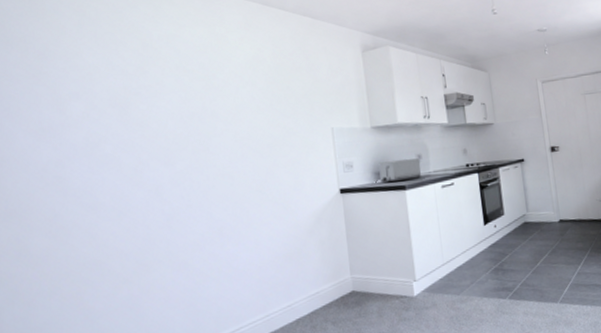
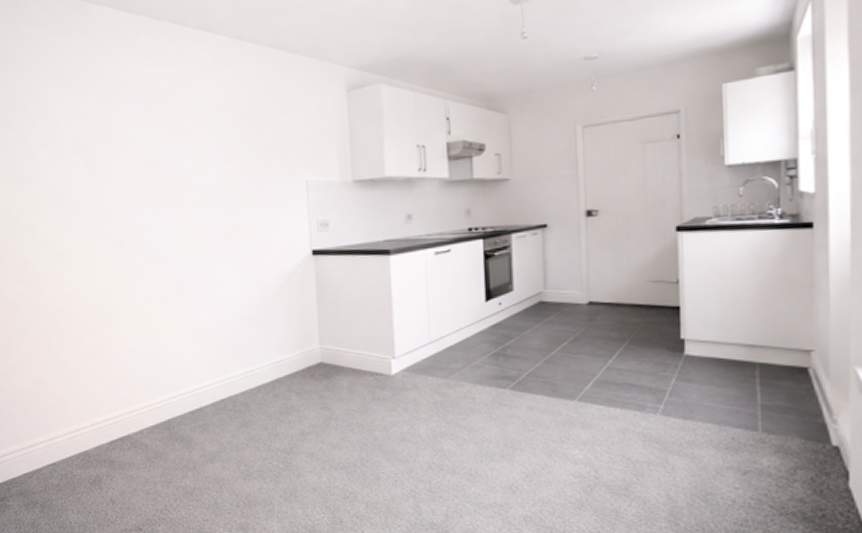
toaster: present [378,158,421,183] -> none [359,218,411,246]

